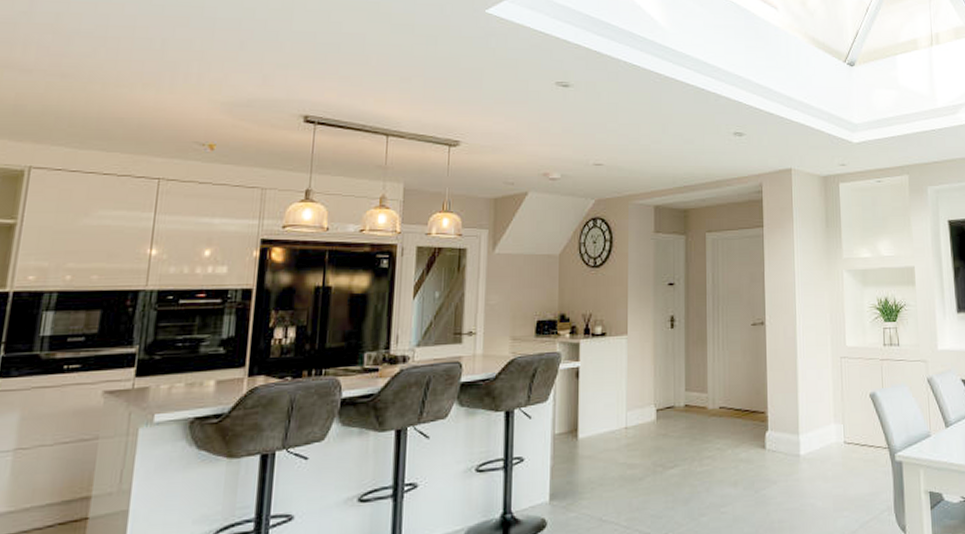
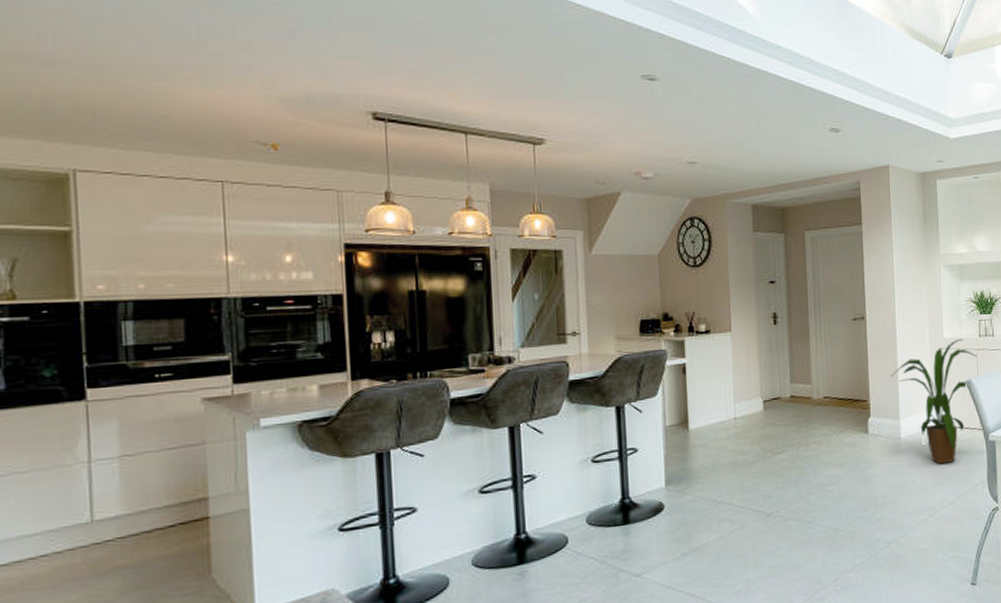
house plant: none [790,347,882,487] -> present [891,338,978,465]

